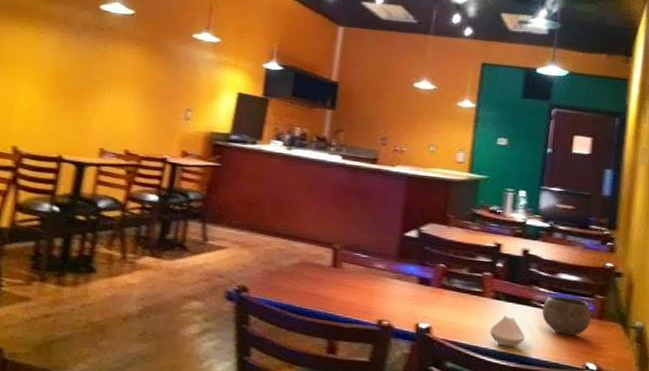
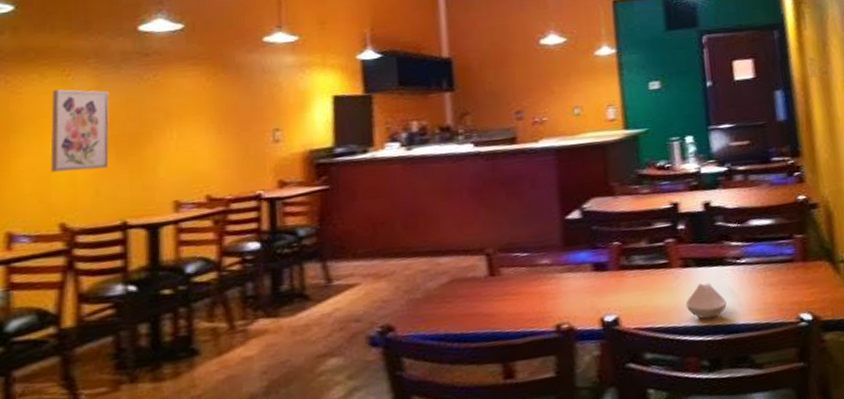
wall art: none [14,42,69,112] -> present [50,89,110,172]
bowl: present [542,295,592,337] -> none [738,244,796,290]

